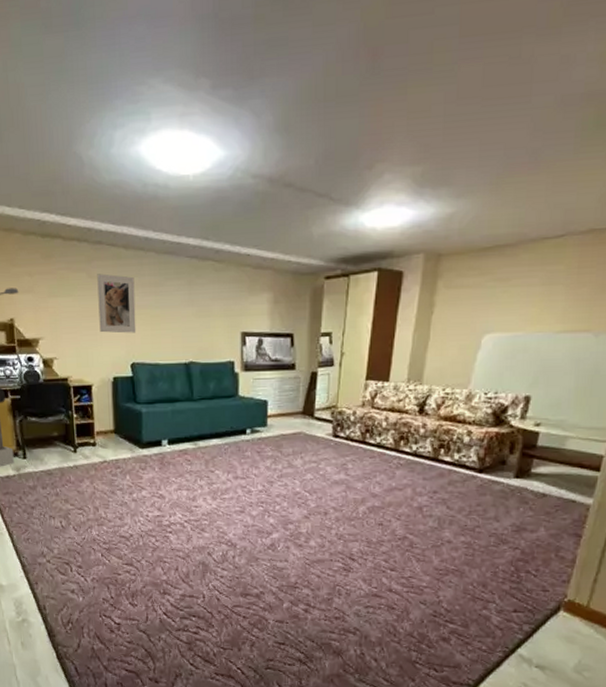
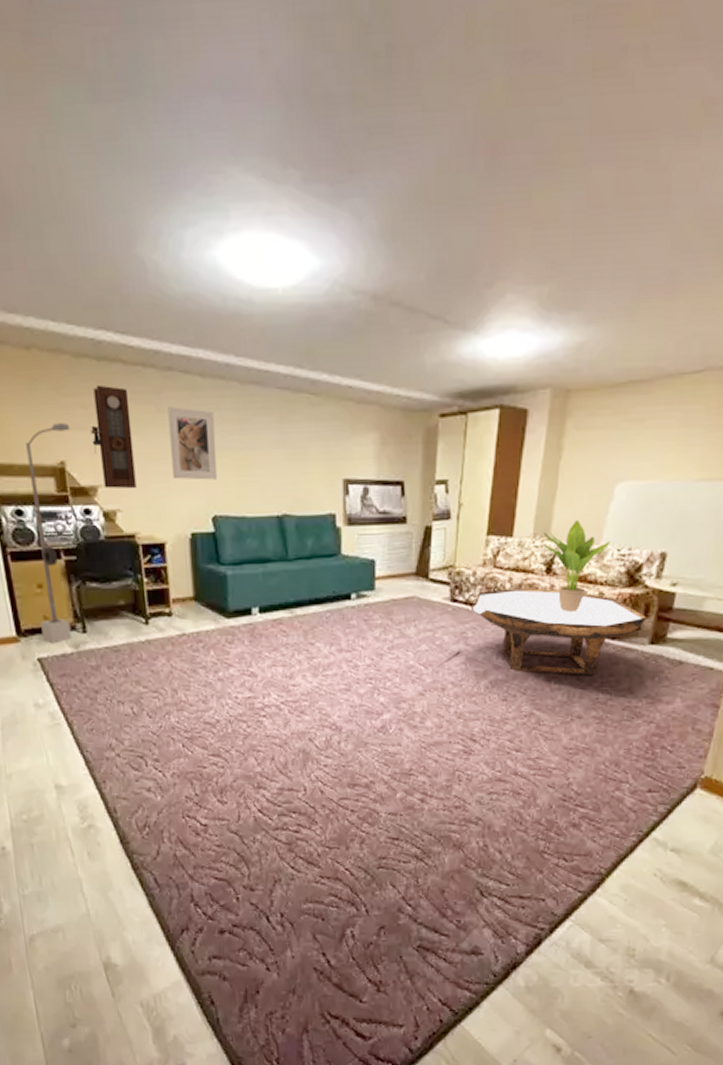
pendulum clock: none [35,256,70,341] -> present [91,384,137,489]
coffee table: none [350,426,512,504] -> present [470,588,647,675]
potted plant: none [416,367,478,449] -> present [543,520,610,613]

